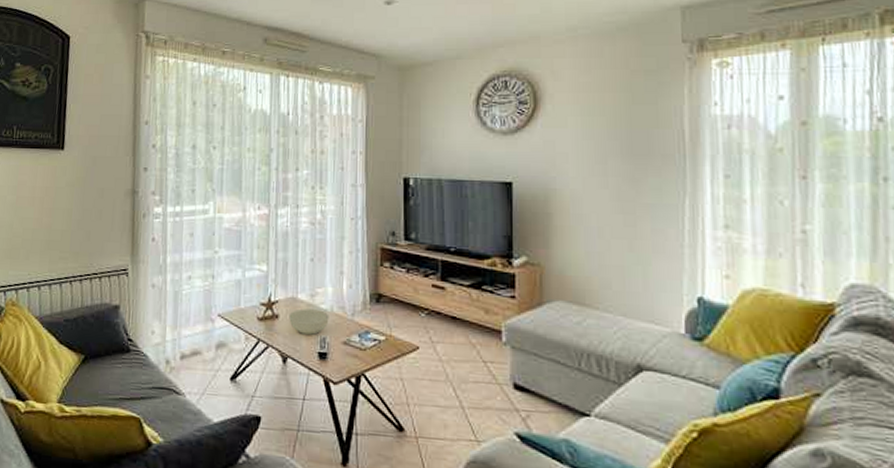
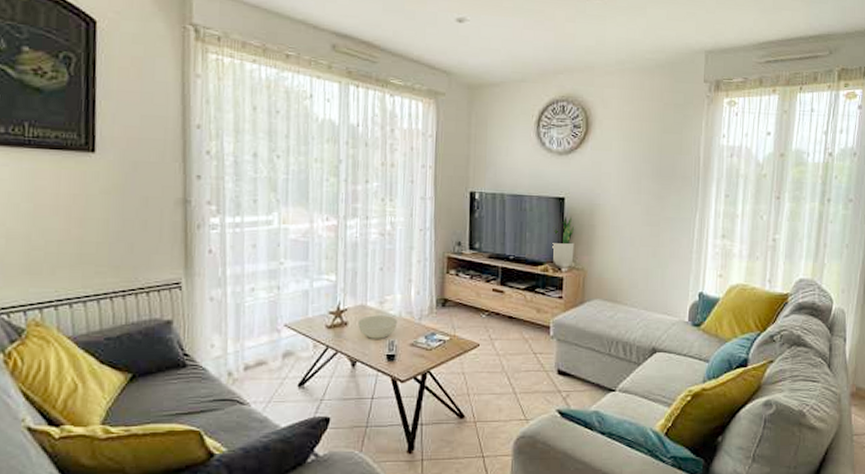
planter: none [495,204,527,264] -> present [548,217,575,269]

